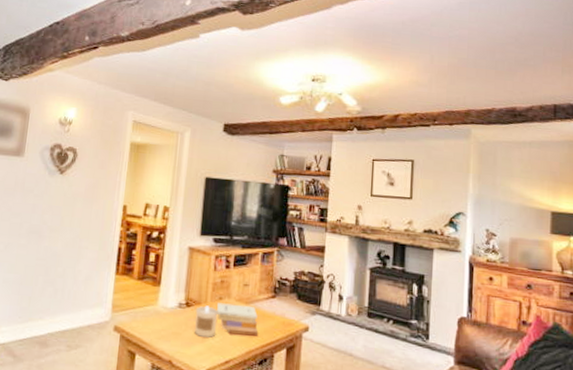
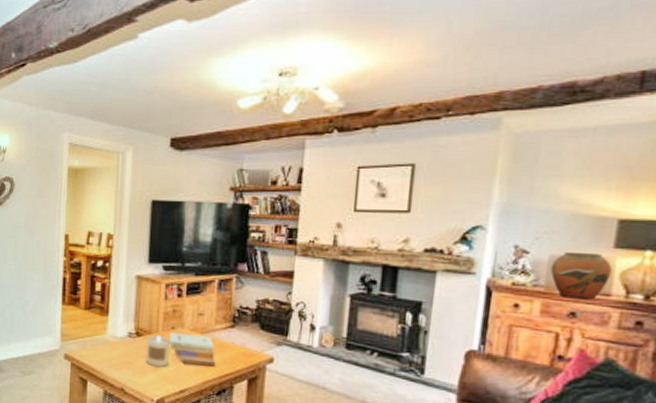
vase: none [511,236,551,275] -> present [550,253,612,300]

